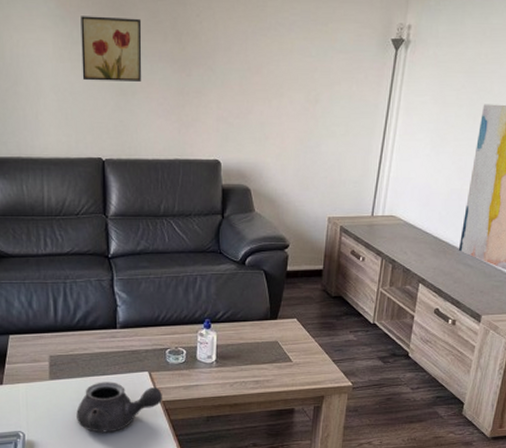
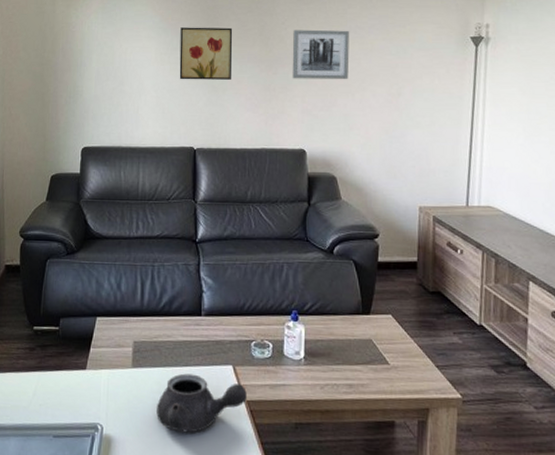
wall art: none [207,24,269,85] -> present [292,29,350,80]

